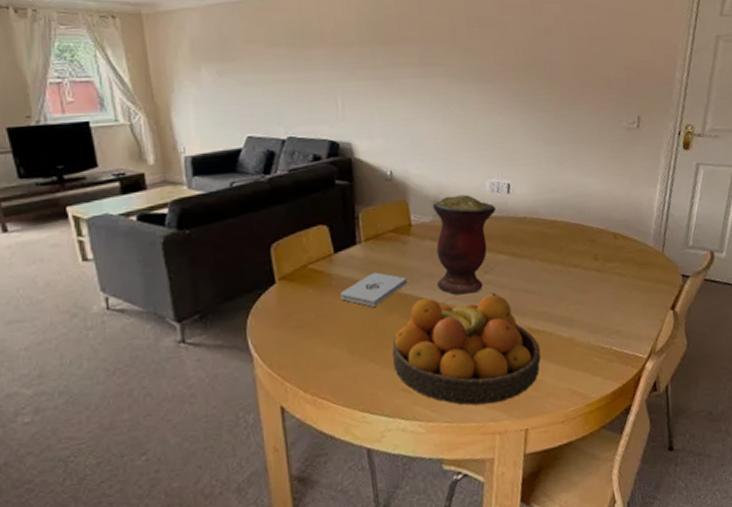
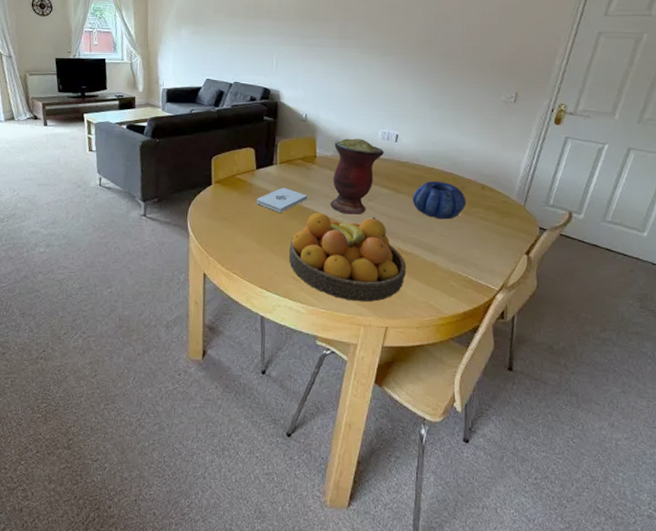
decorative bowl: none [536,235,600,284] -> present [412,180,466,220]

